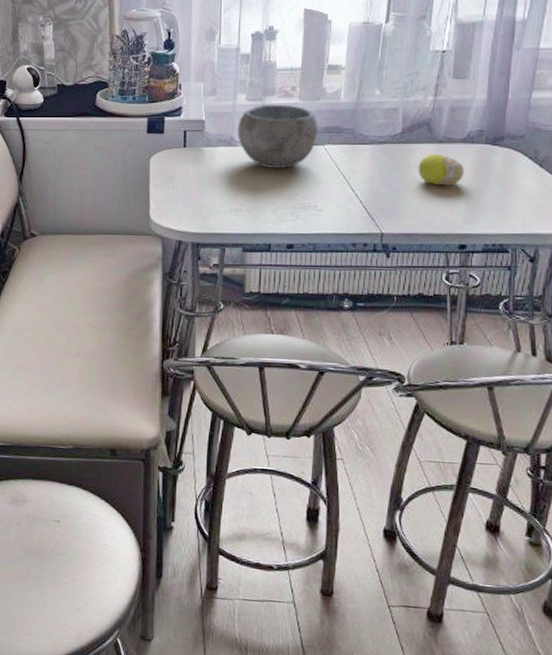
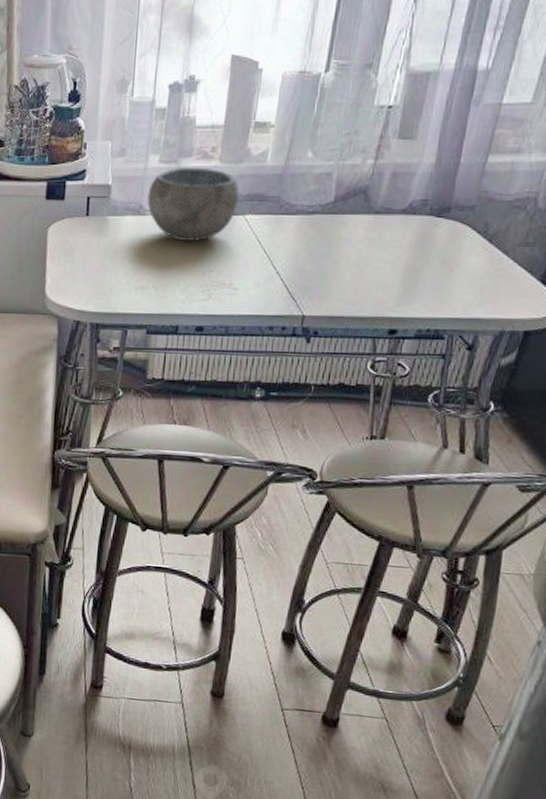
fruit: present [418,153,464,186] -> none [349,225,402,263]

